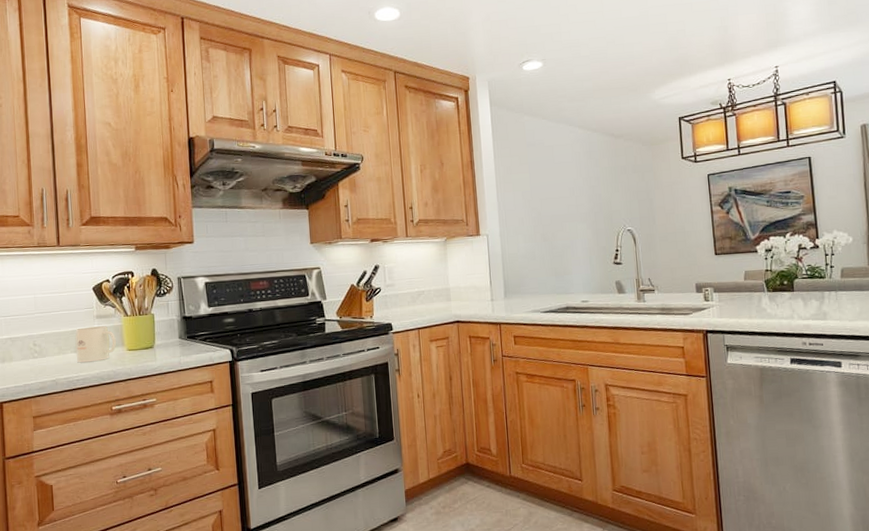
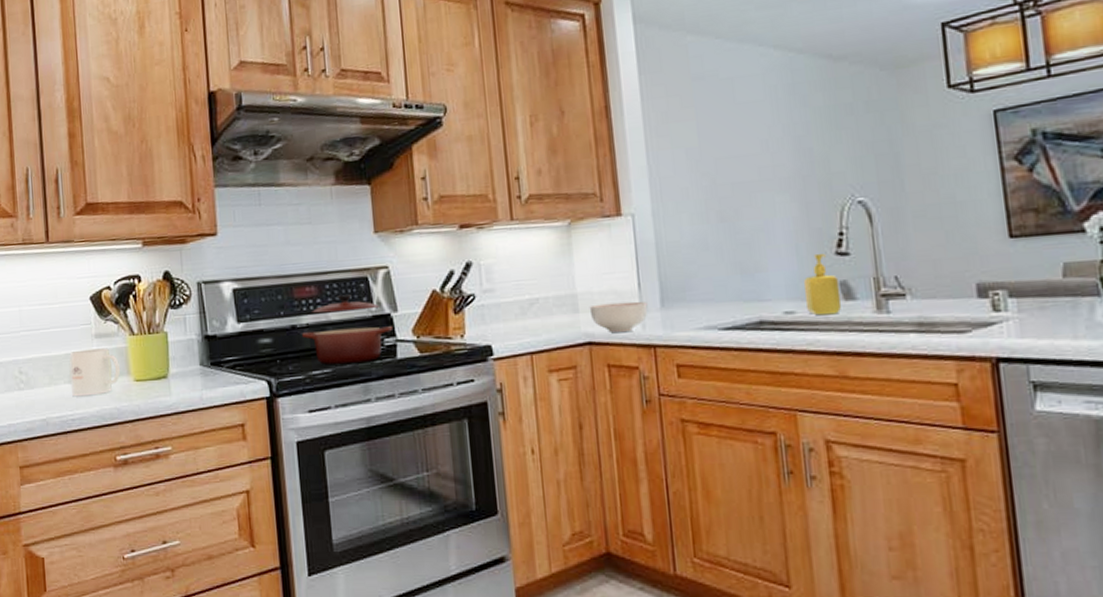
saucepan: none [257,287,323,338] -> present [302,294,393,366]
bowl: none [457,293,496,315] -> present [589,301,648,333]
soap dispenser: none [594,262,616,304] -> present [804,253,841,316]

